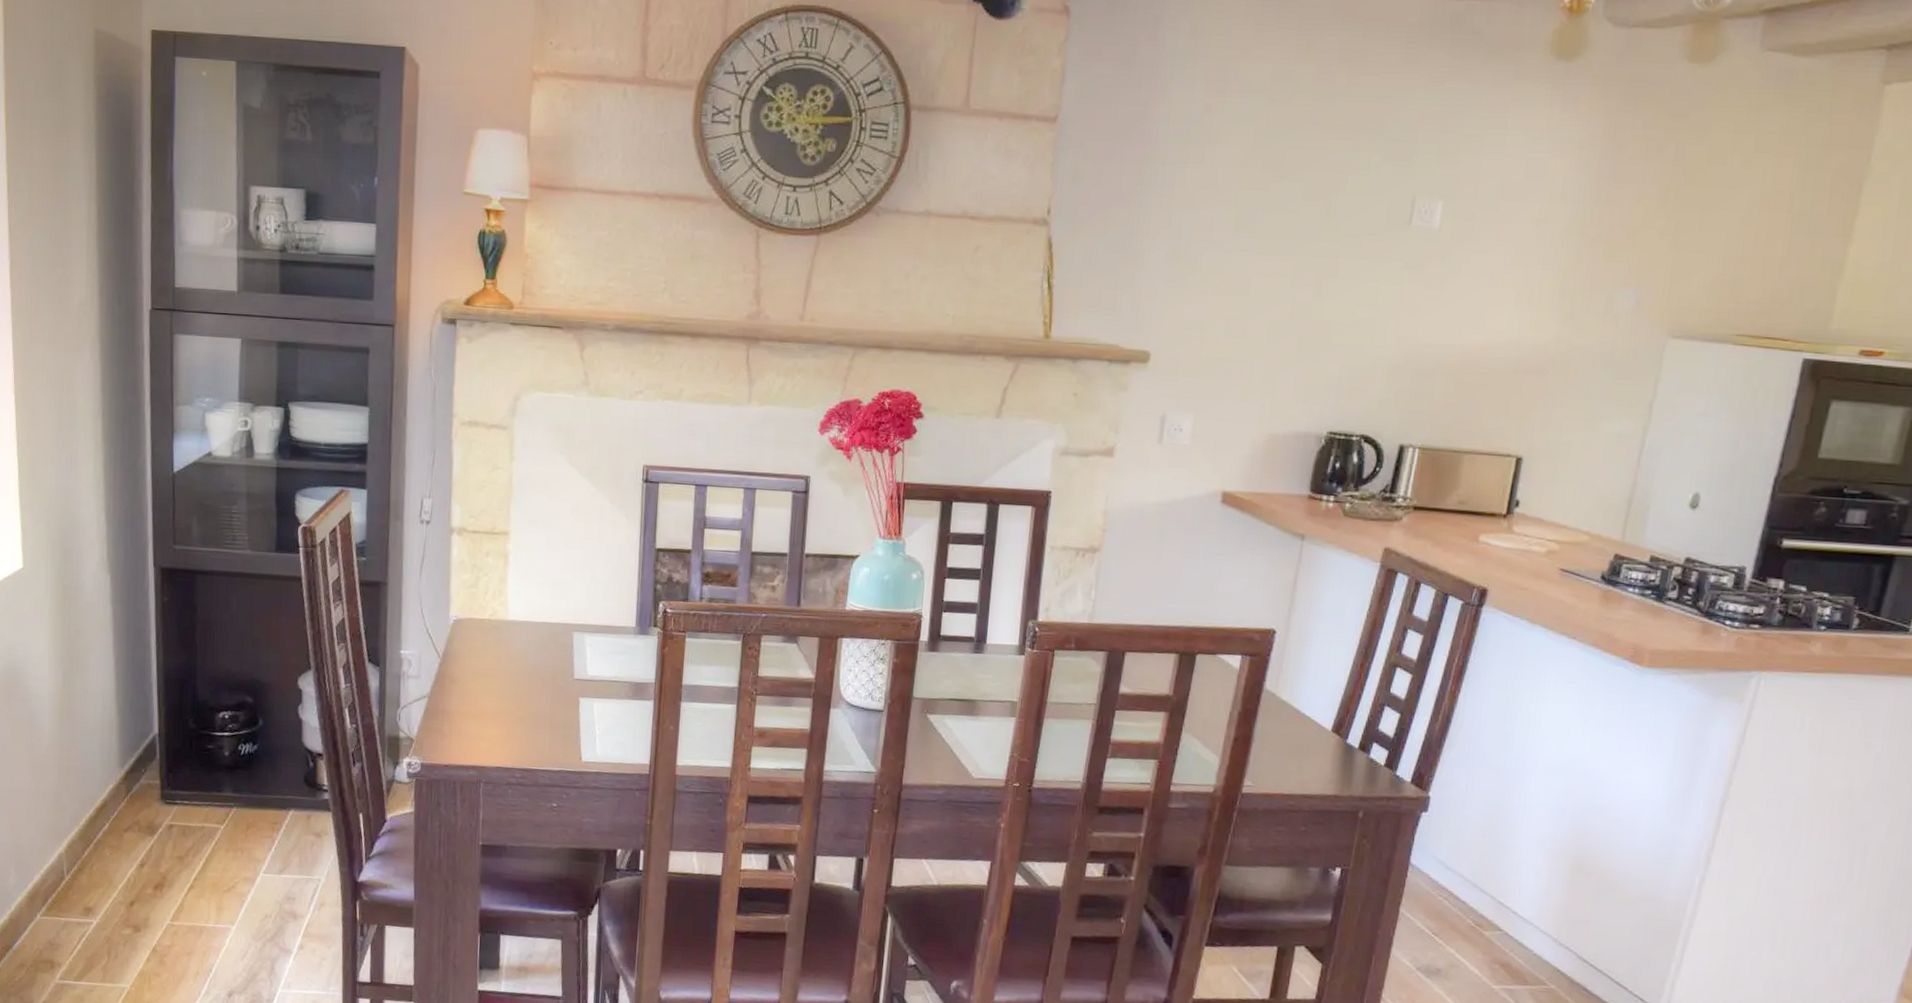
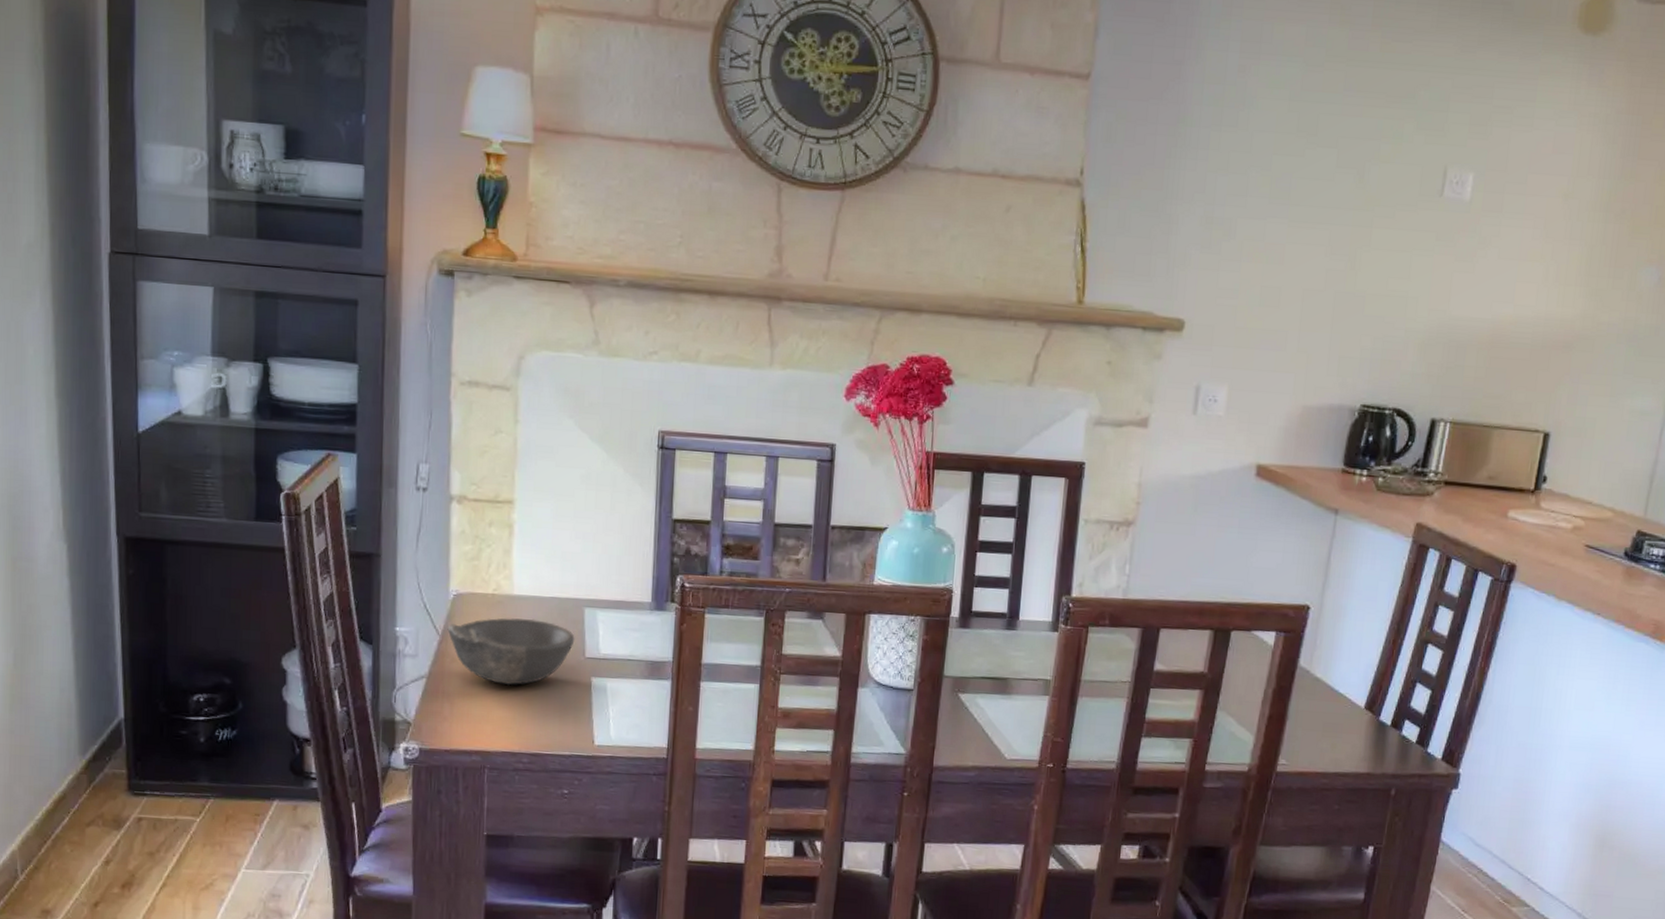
bowl: none [447,641,564,705] -> present [447,618,575,686]

